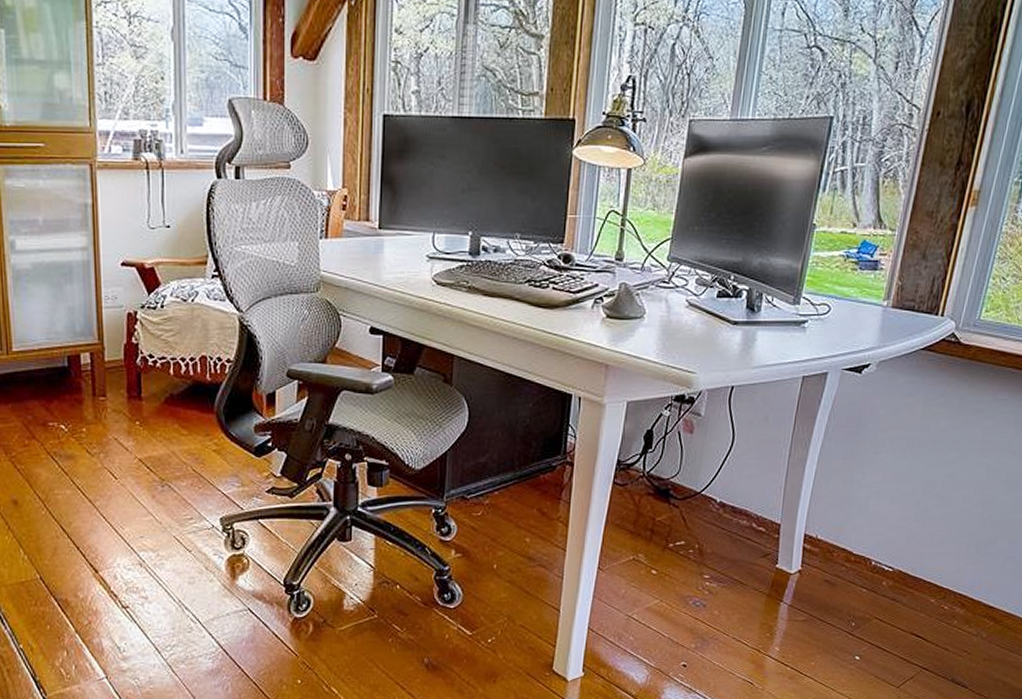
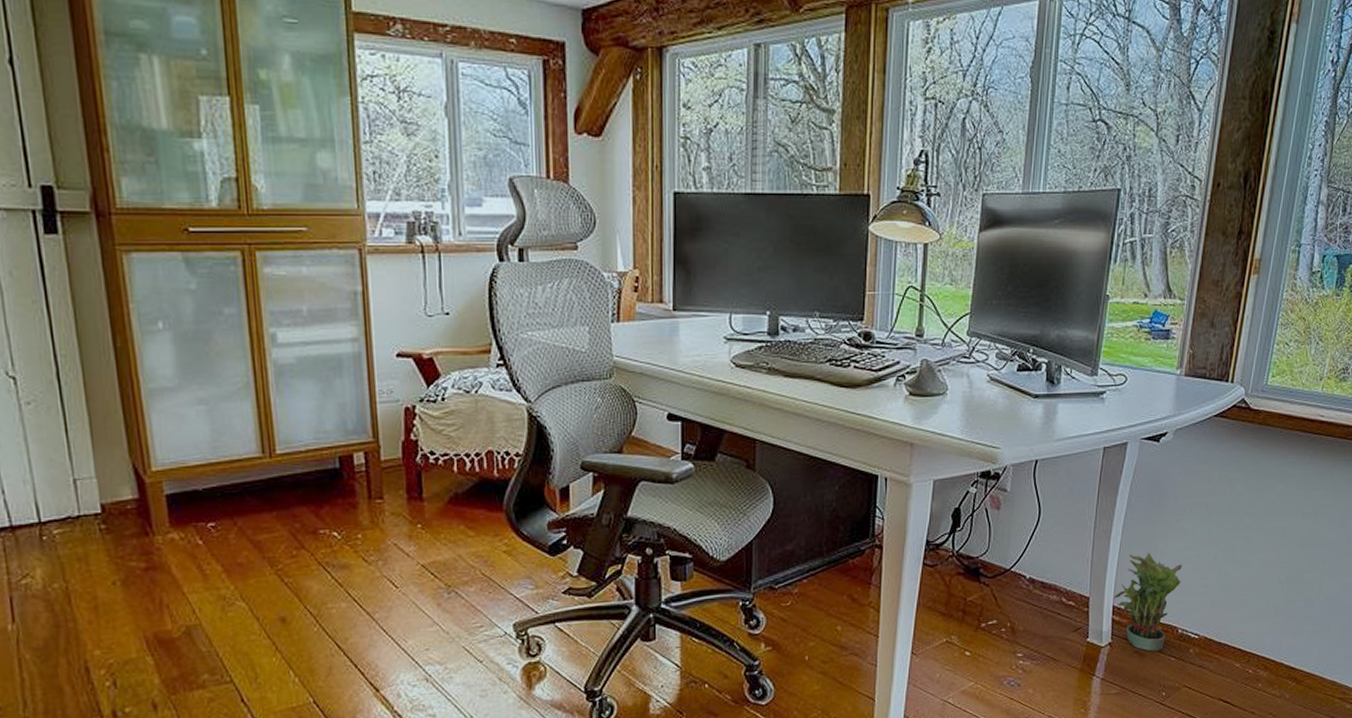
potted plant: none [805,483,879,582] -> present [1113,553,1182,652]

